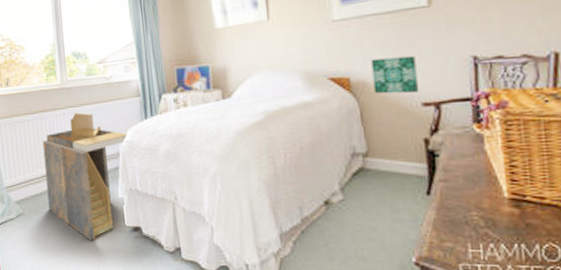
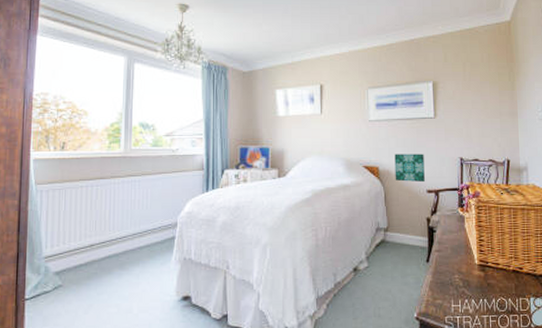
architectural model: present [42,112,128,241] -> none [93,181,187,312]

